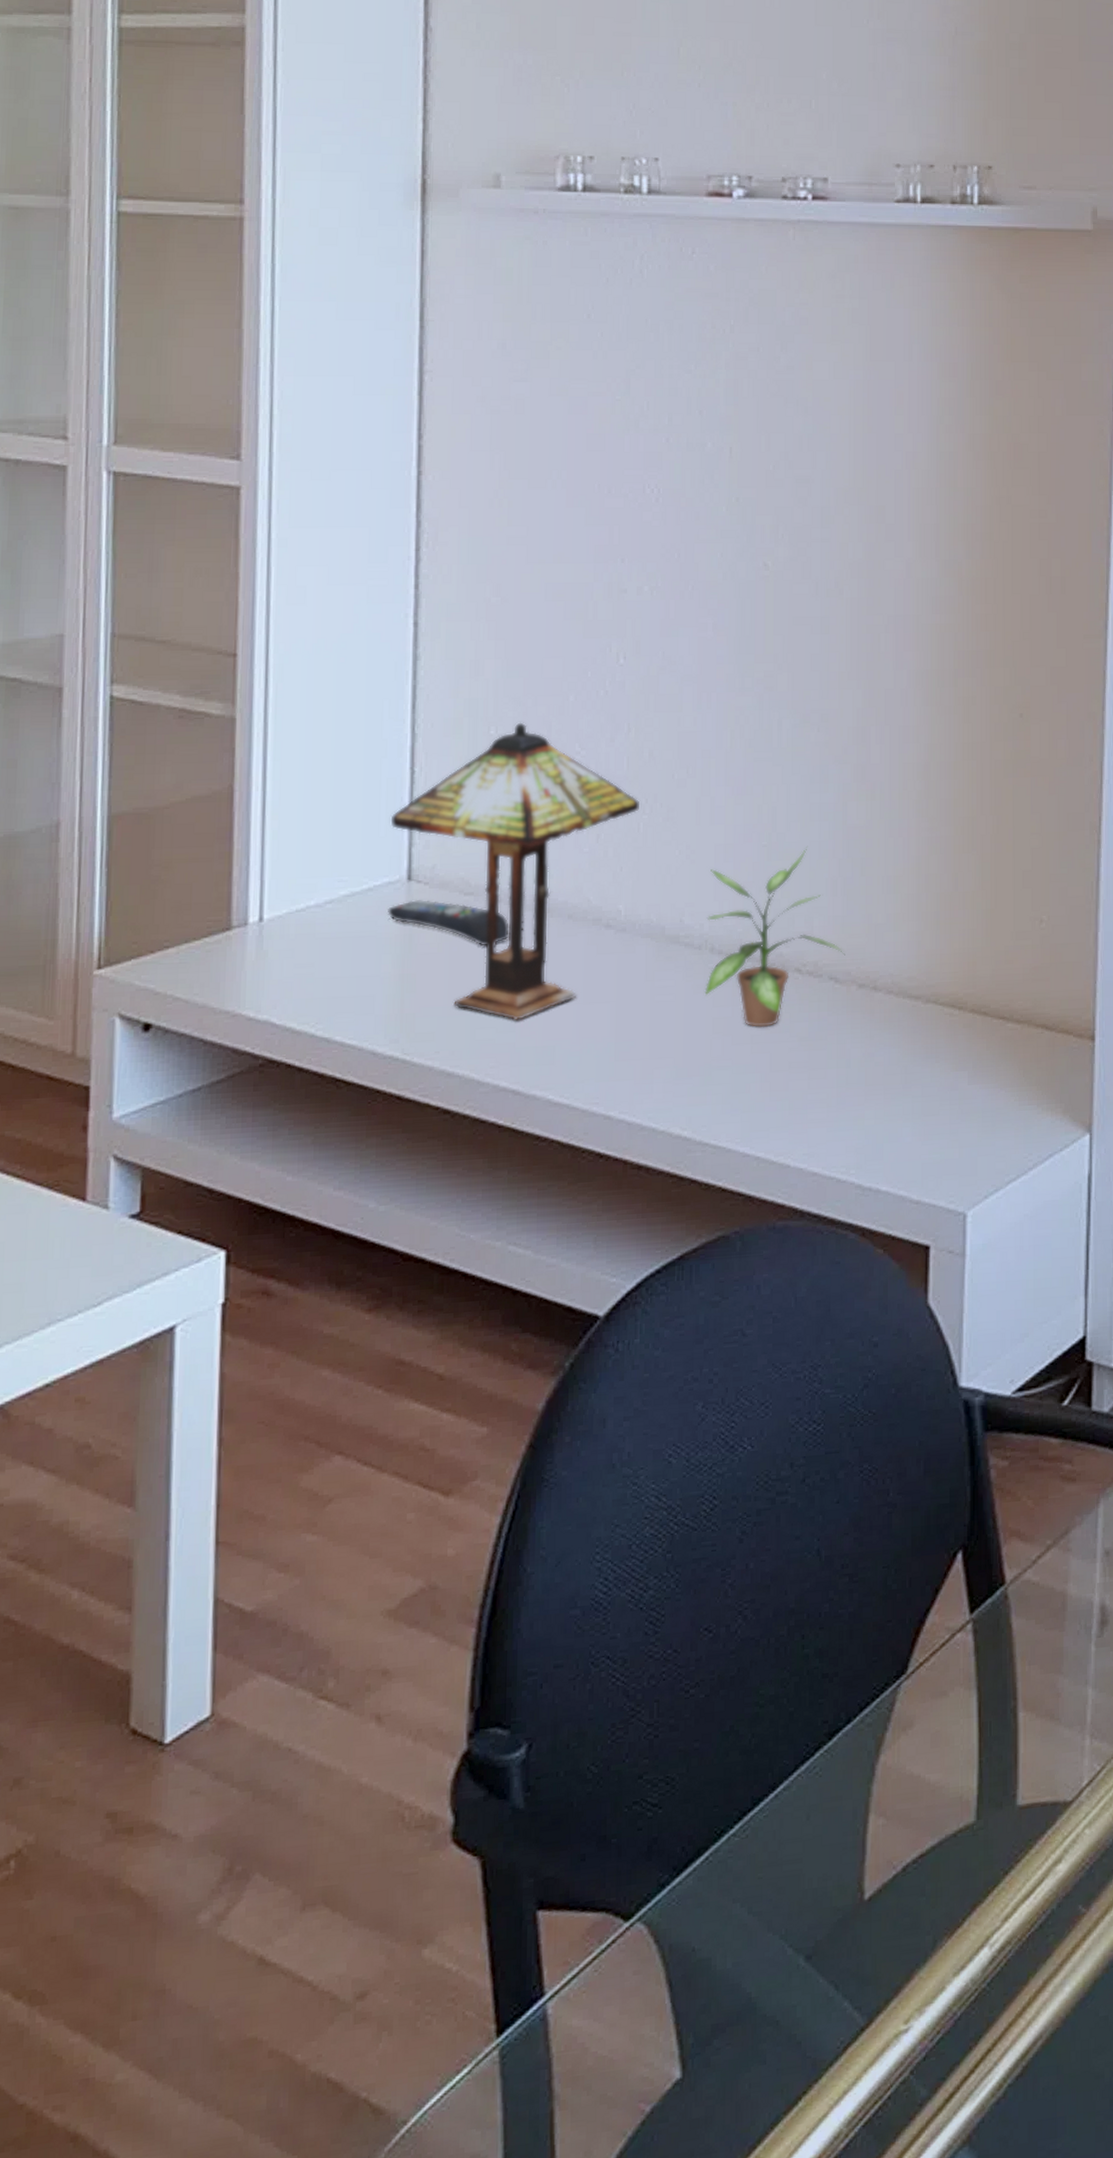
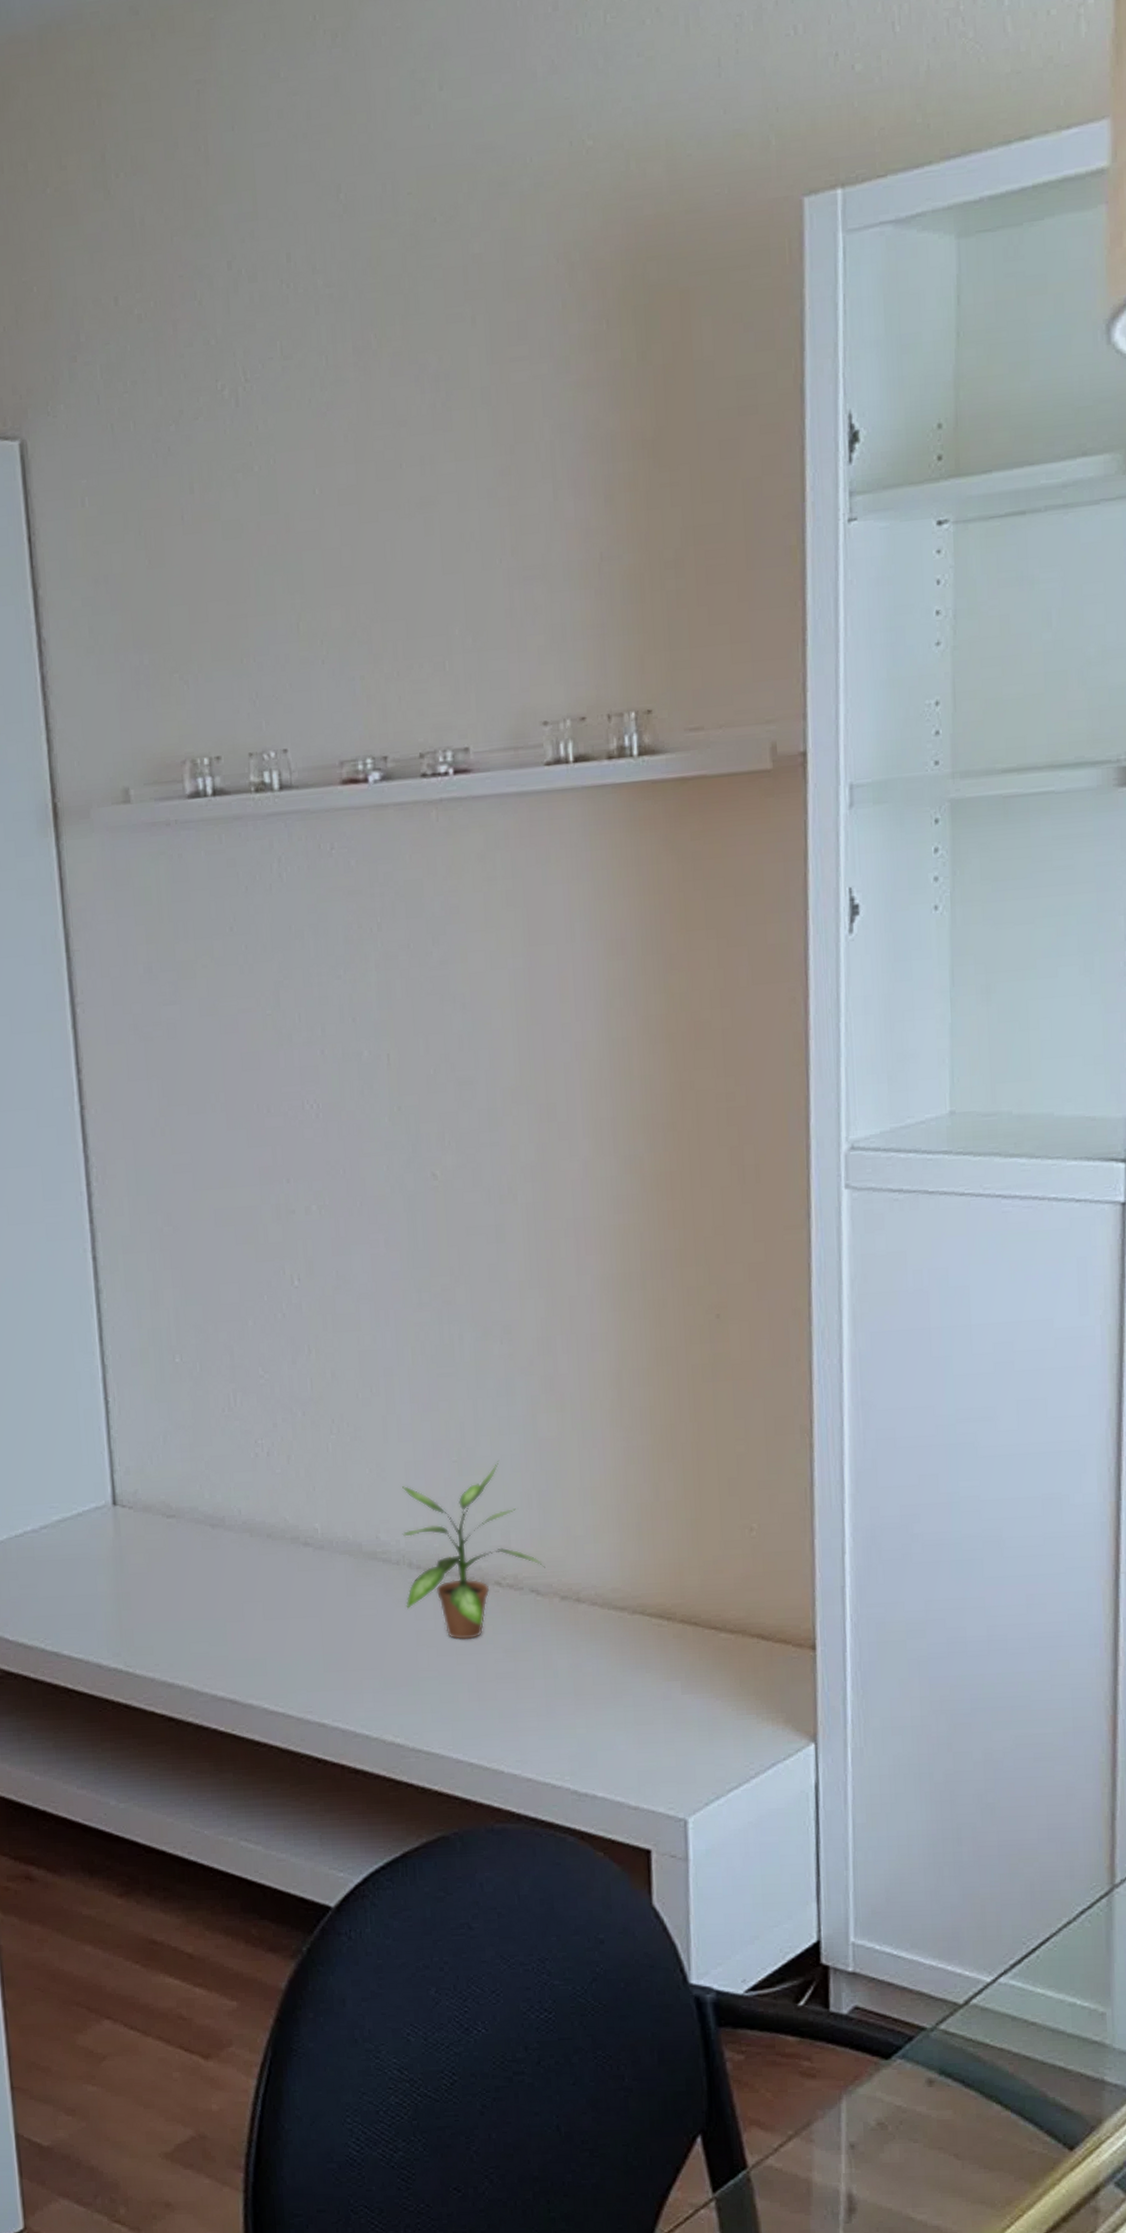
remote control: present [388,900,509,948] -> none [98,1523,213,1567]
table lamp: present [390,722,639,1021] -> none [91,1349,327,1636]

